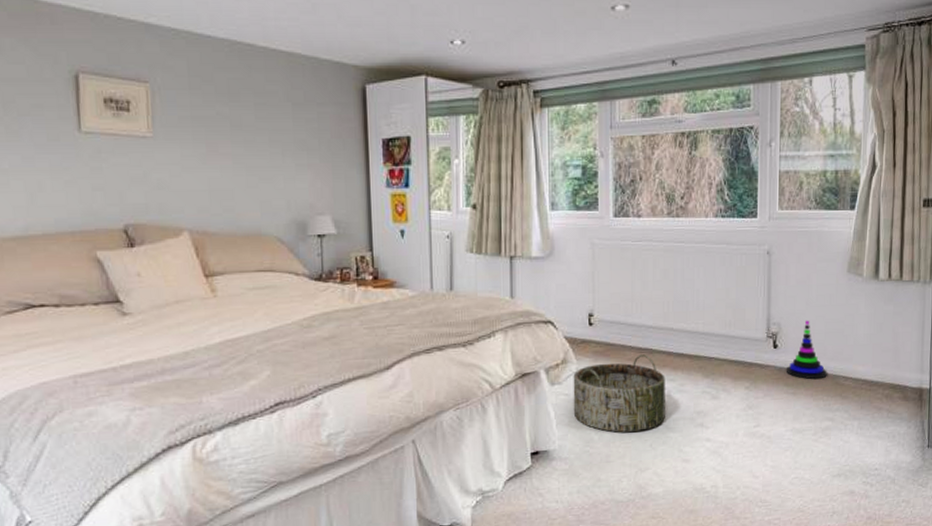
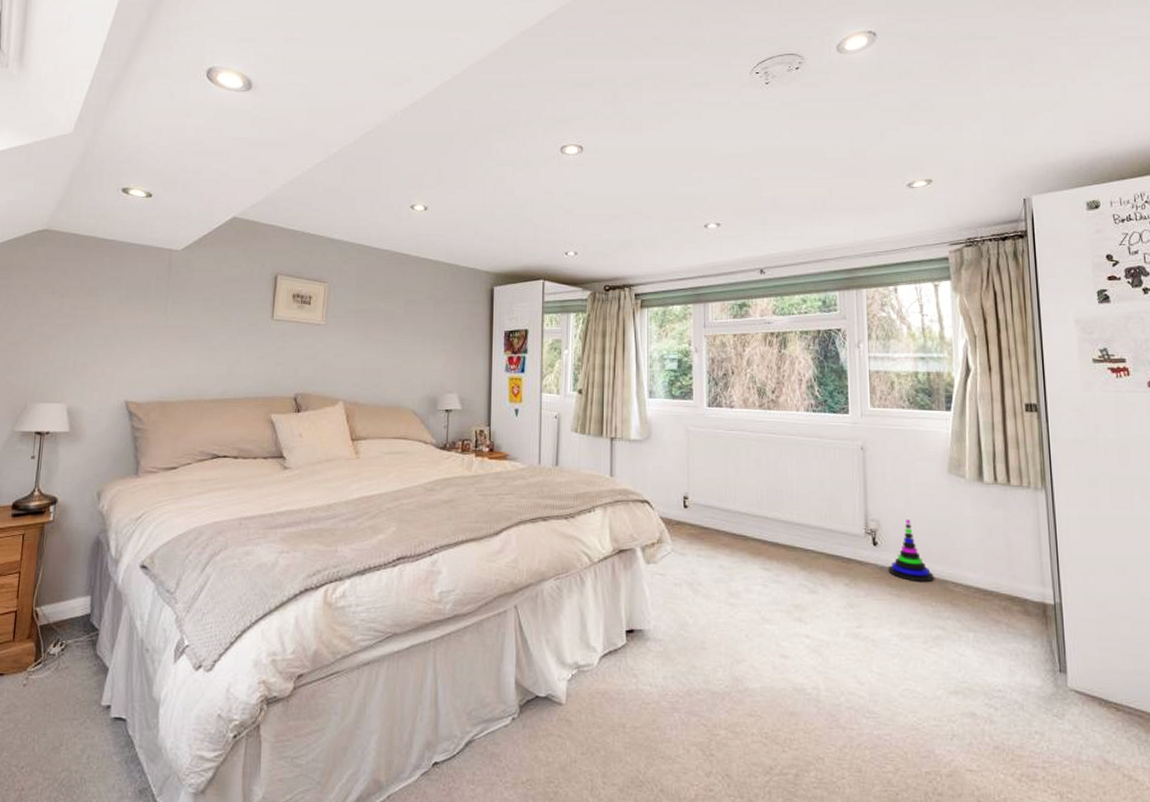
basket: present [573,354,665,432] -> none [668,540,761,619]

